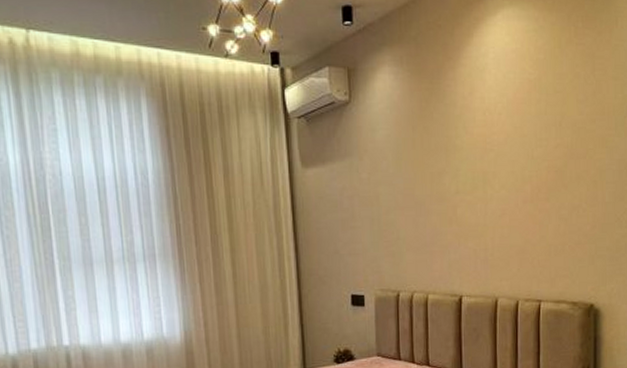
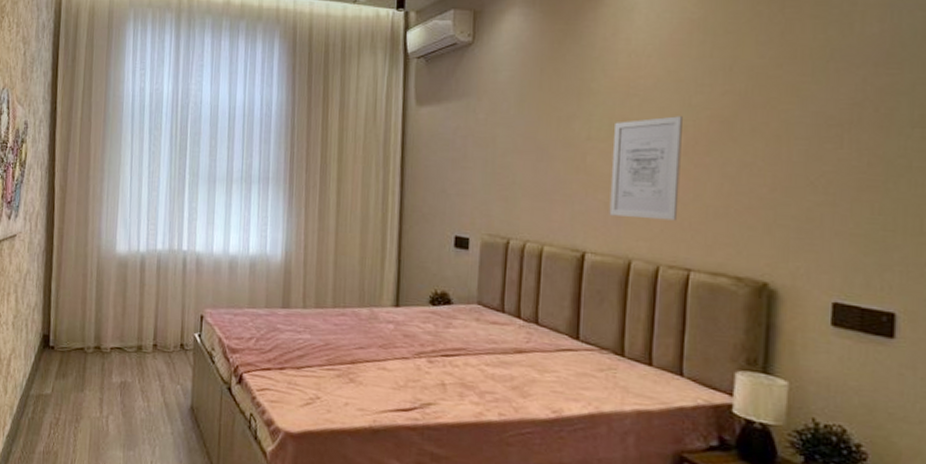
wall art: none [477,168,529,261] -> present [609,116,683,221]

